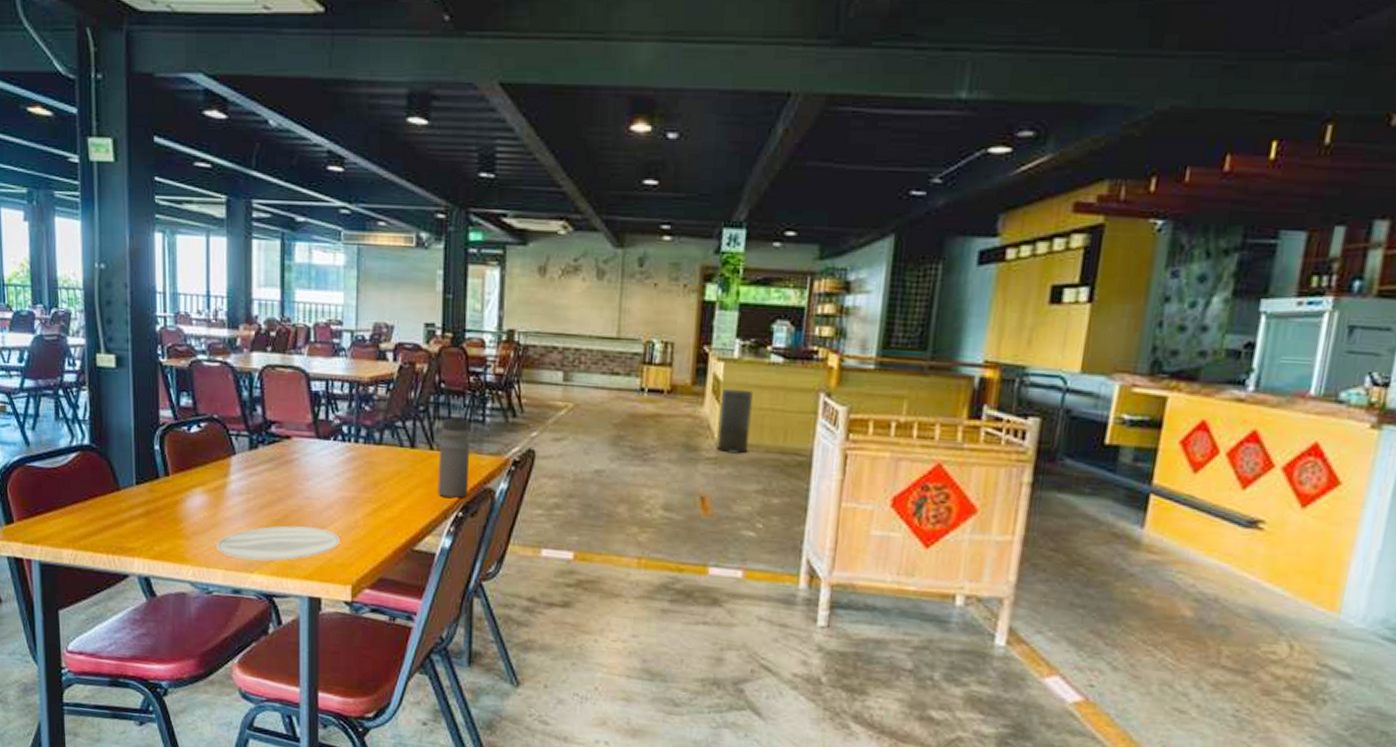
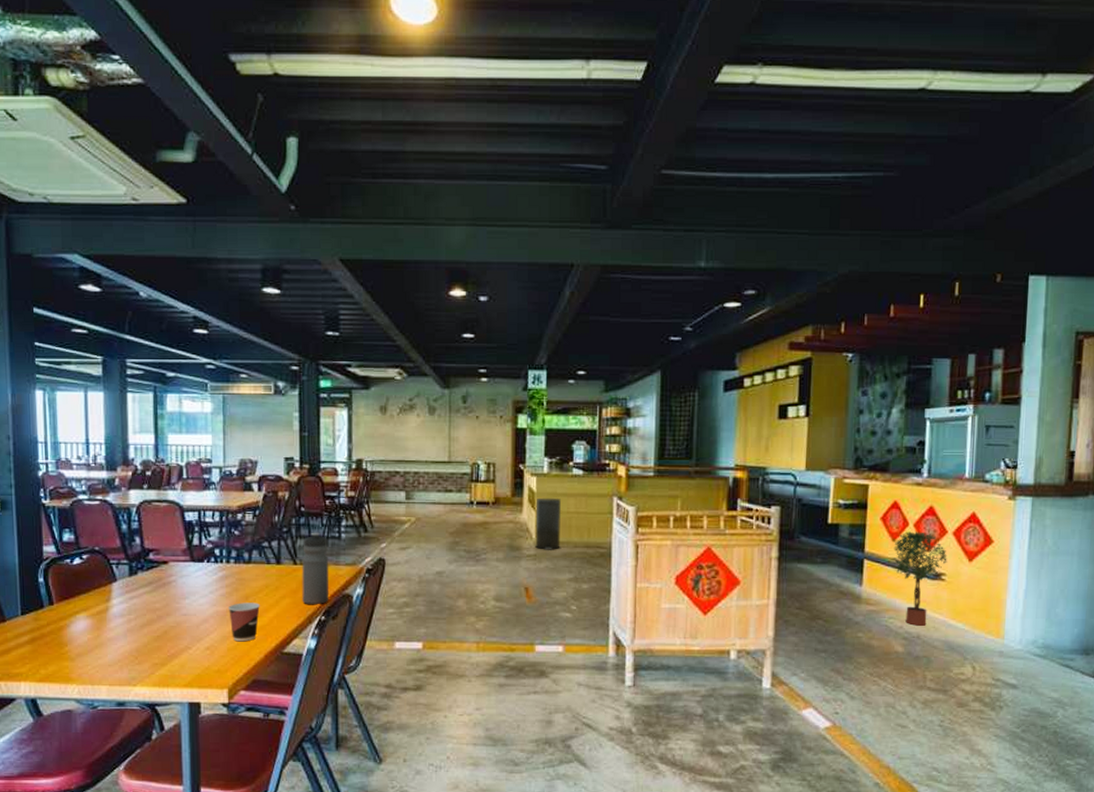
plate: present [216,525,340,562] -> none [99,640,216,676]
cup: none [355,489,390,534] -> present [229,603,260,642]
potted tree: none [1190,461,1271,588] -> present [892,531,947,627]

